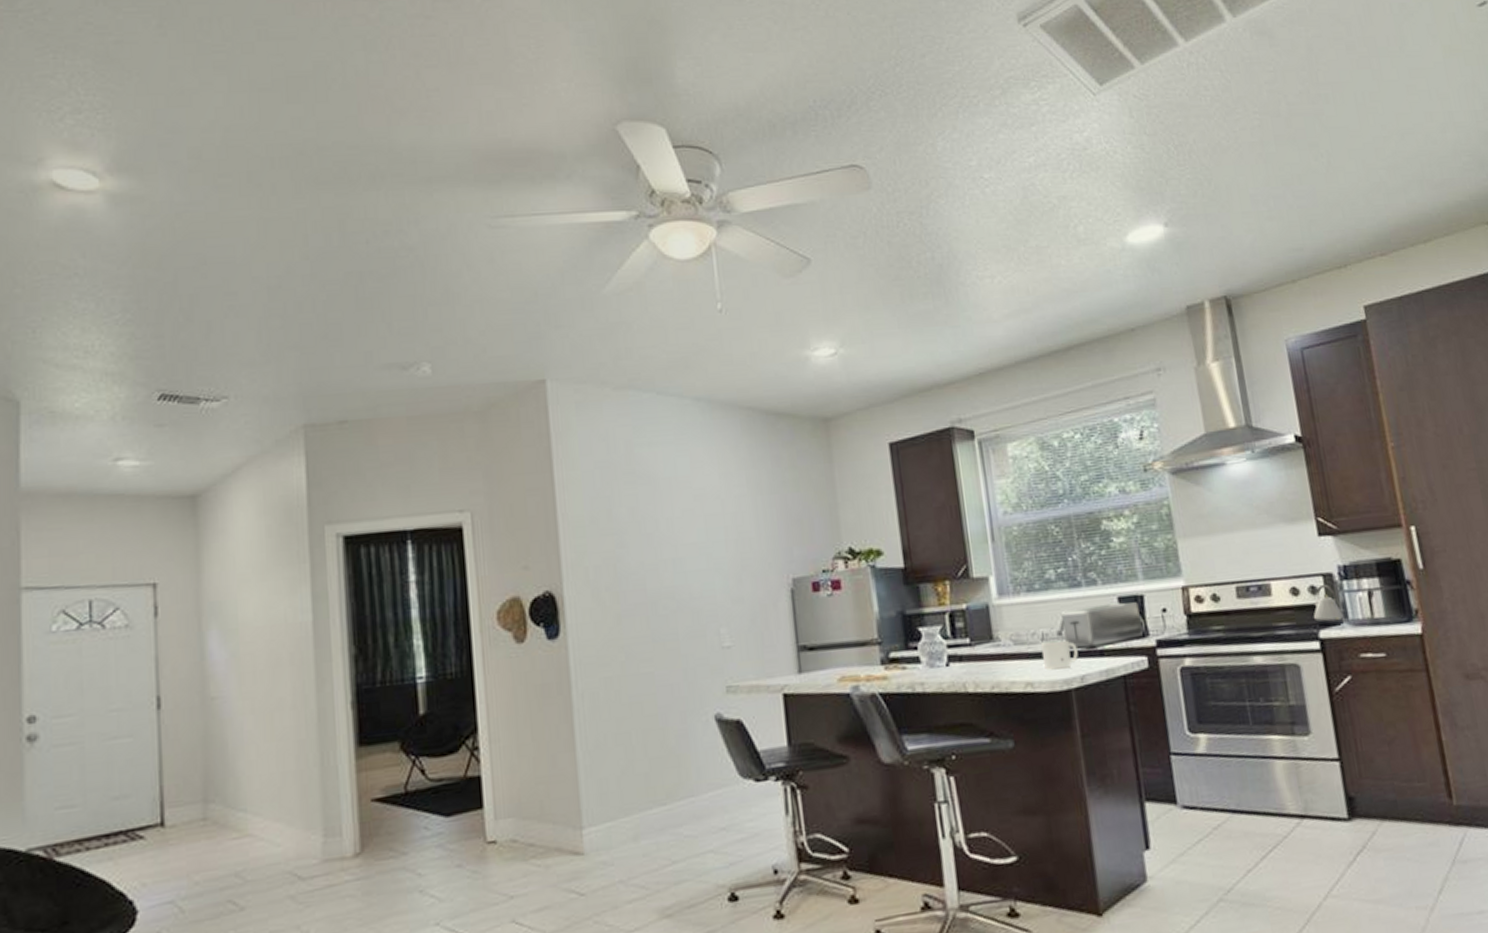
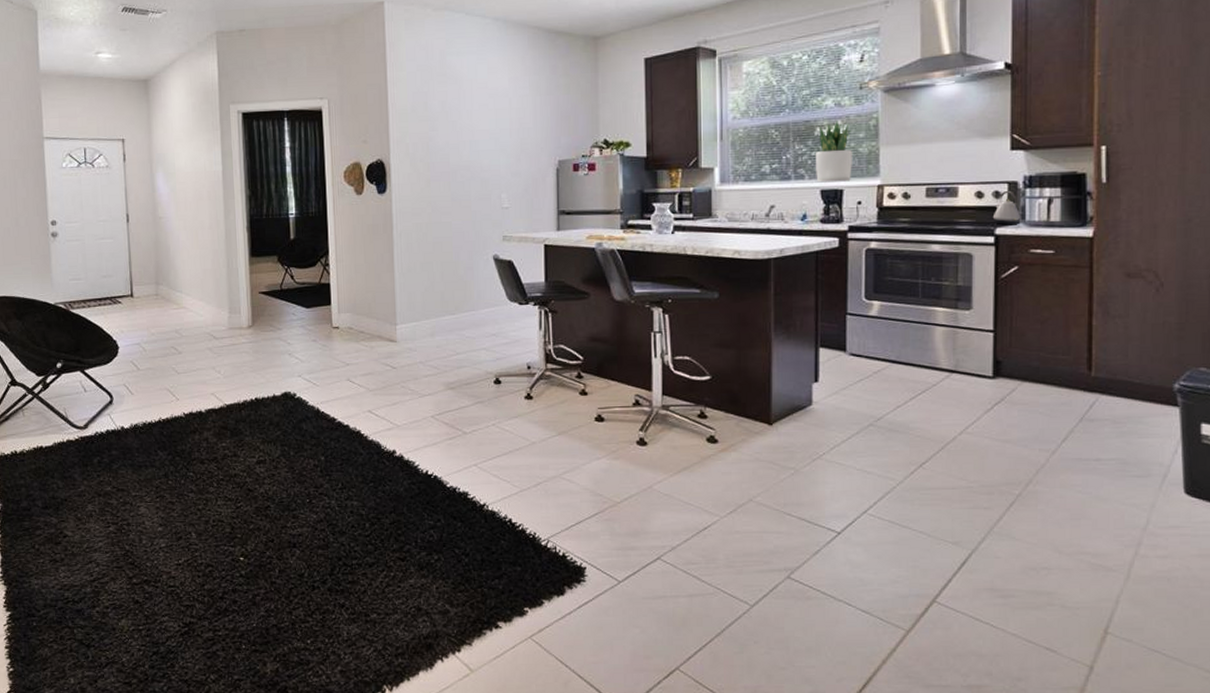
mug: present [1040,640,1078,671] -> none [750,220,780,244]
toaster: present [1061,602,1143,650] -> none [771,194,838,229]
planter: none [1106,510,1151,588] -> present [816,121,852,183]

